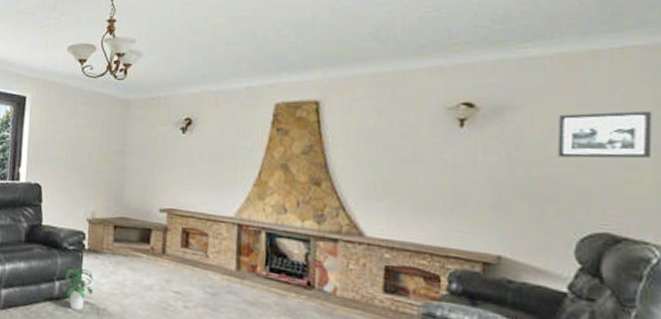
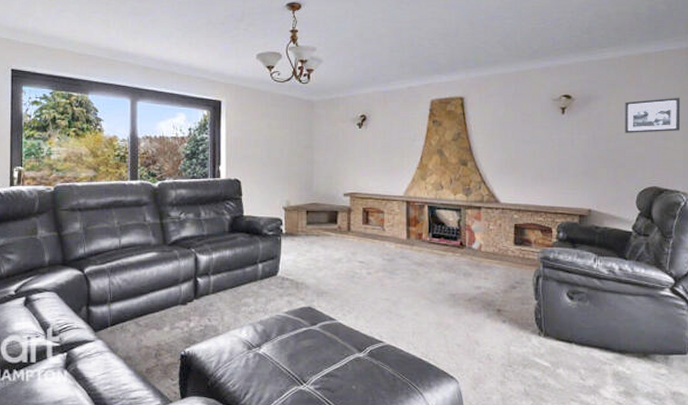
potted plant: present [64,268,94,310] -> none [266,250,292,286]

